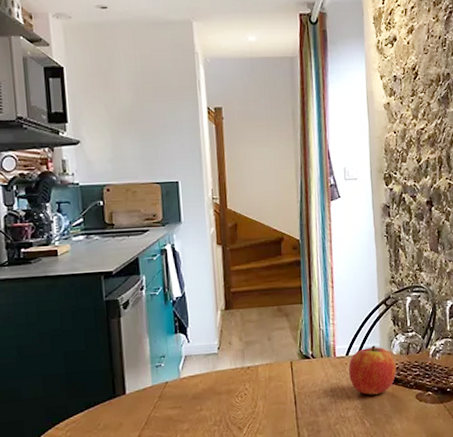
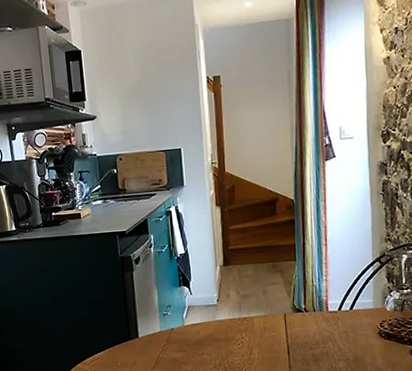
apple: present [349,345,397,395] -> none [341,301,390,349]

